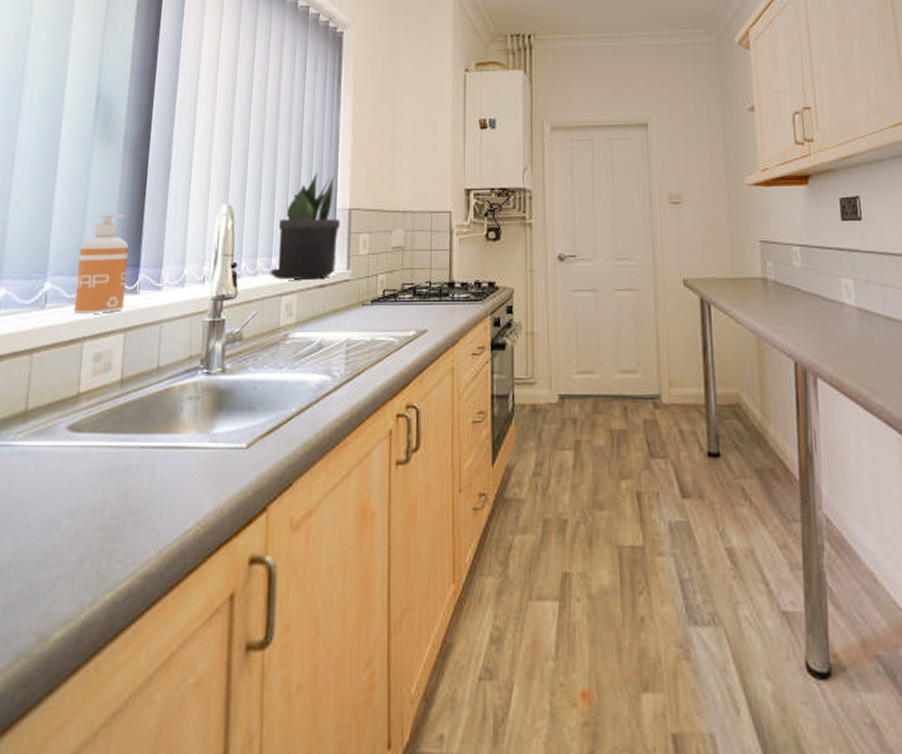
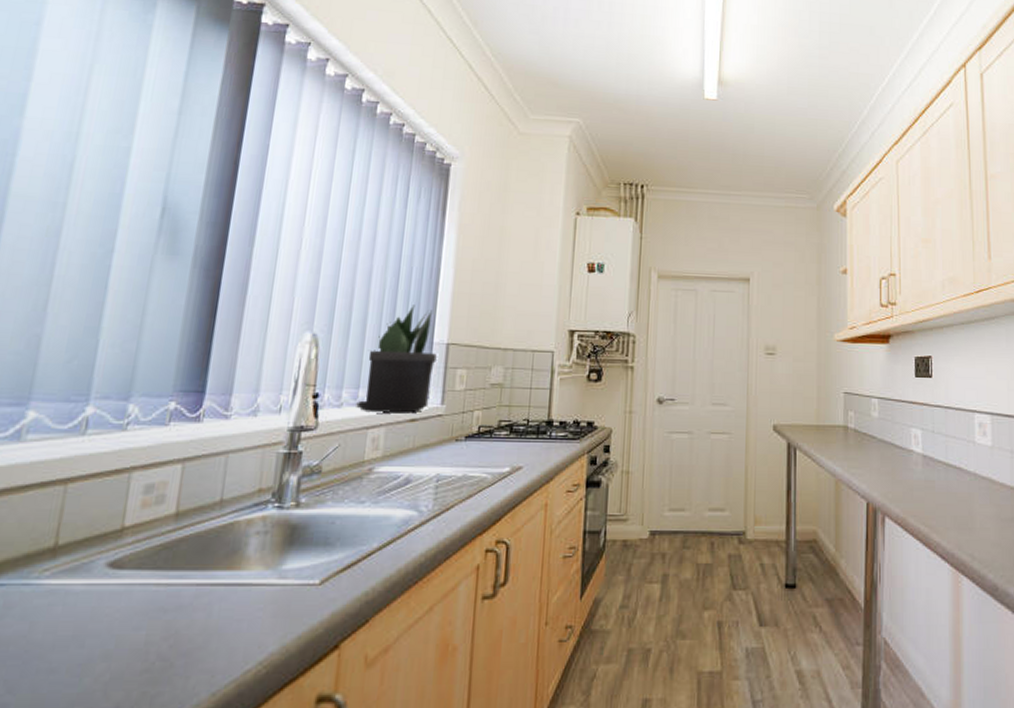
soap dispenser: present [74,214,129,315] -> none [122,335,193,443]

